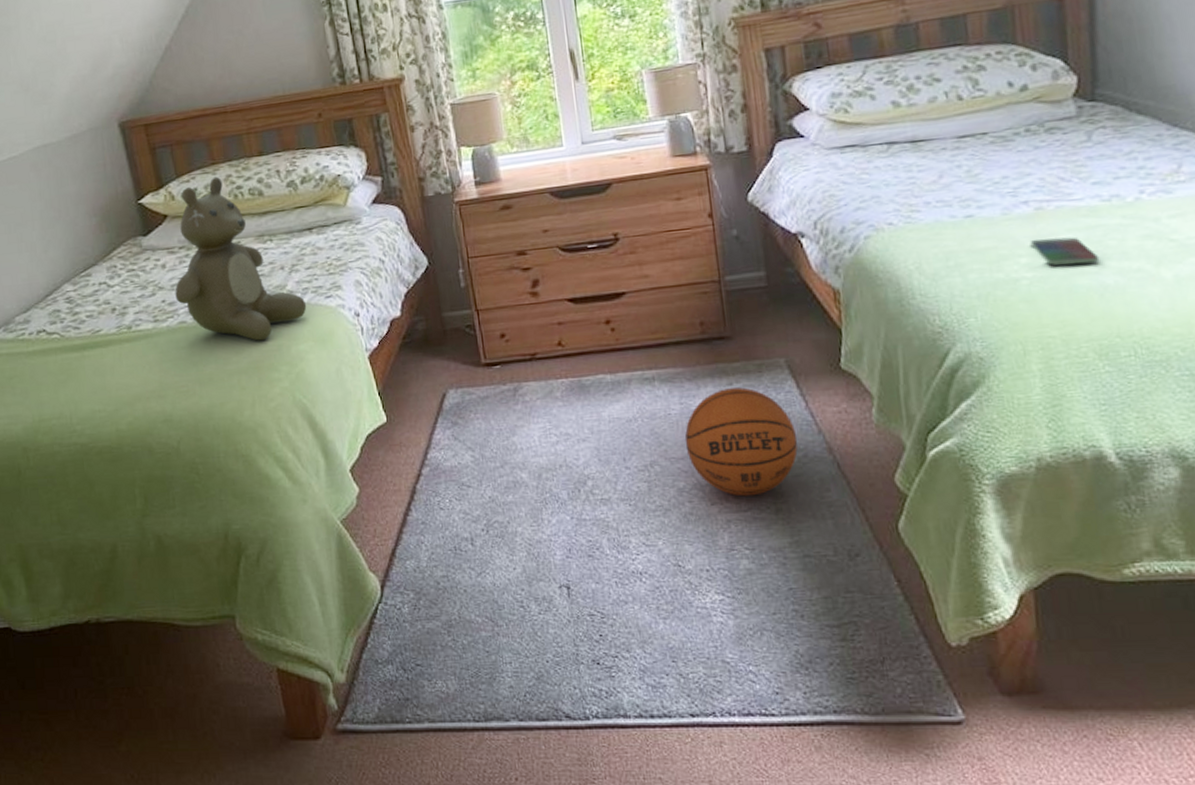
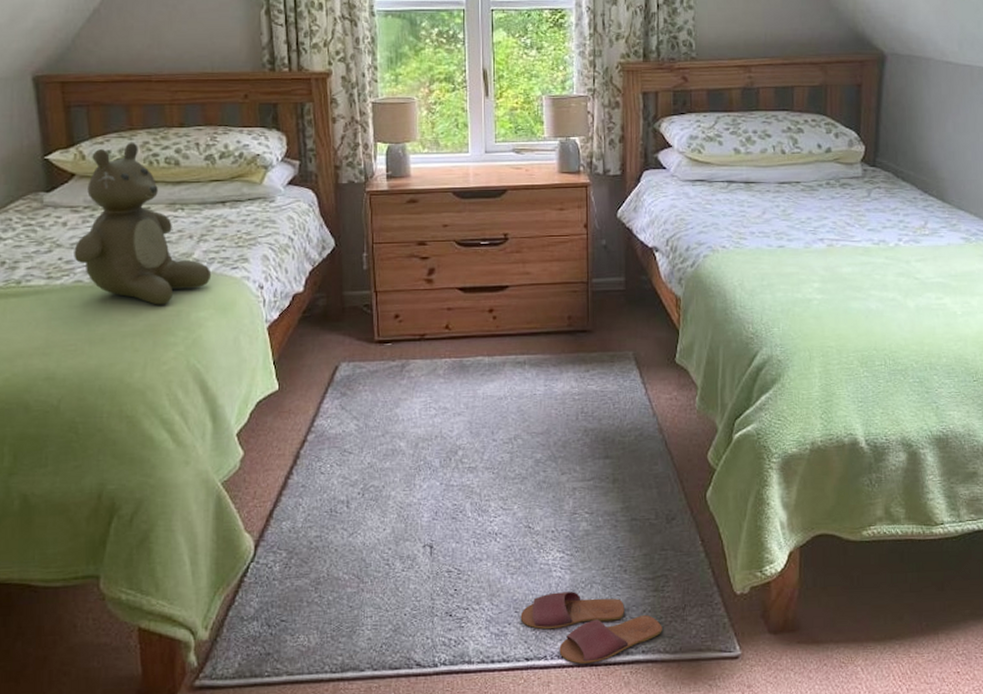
slippers: none [679,639,857,723] -> present [520,591,662,664]
basketball: present [684,387,798,497] -> none [545,374,636,468]
smartphone: present [1029,237,1100,266] -> none [822,269,868,292]

